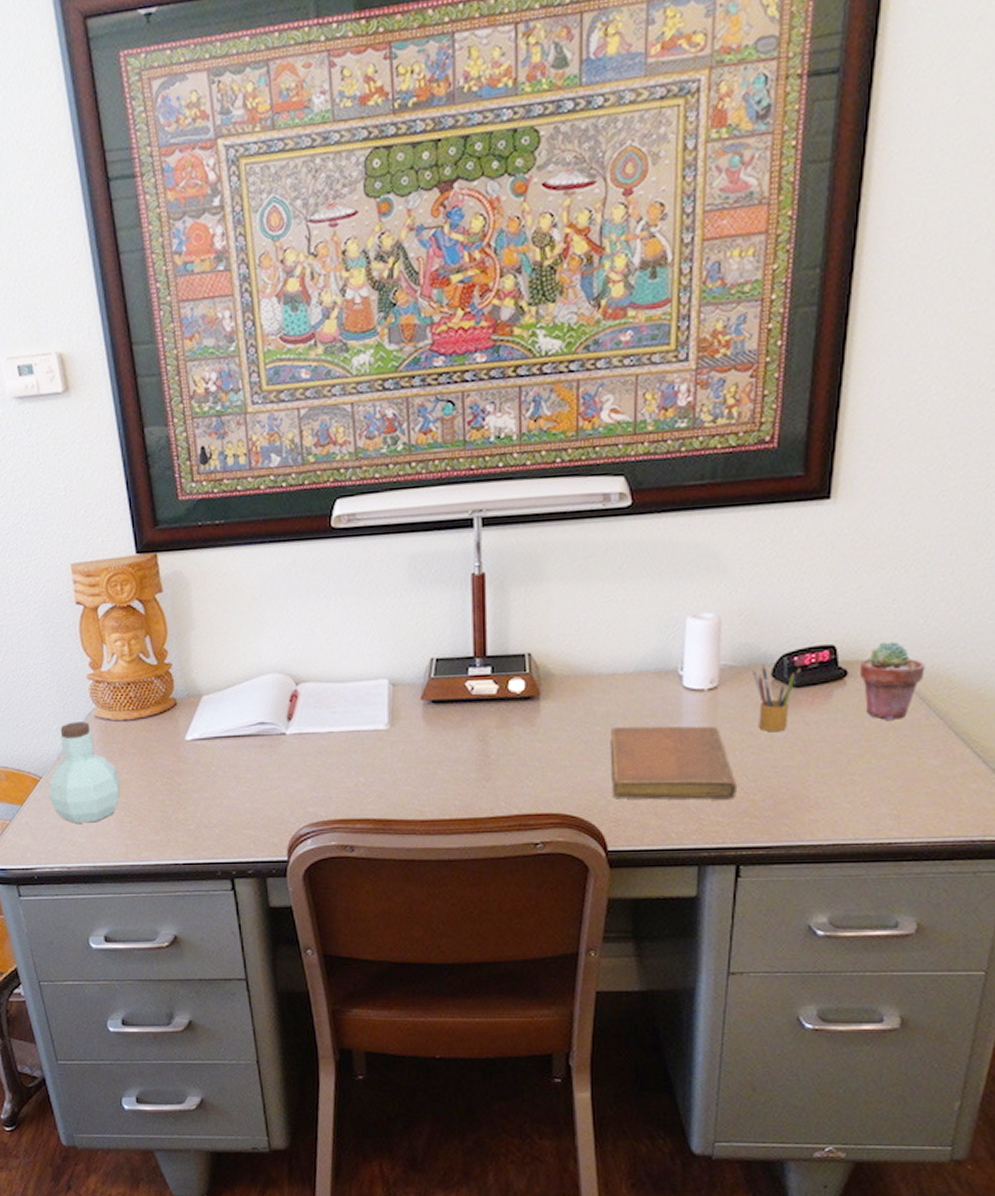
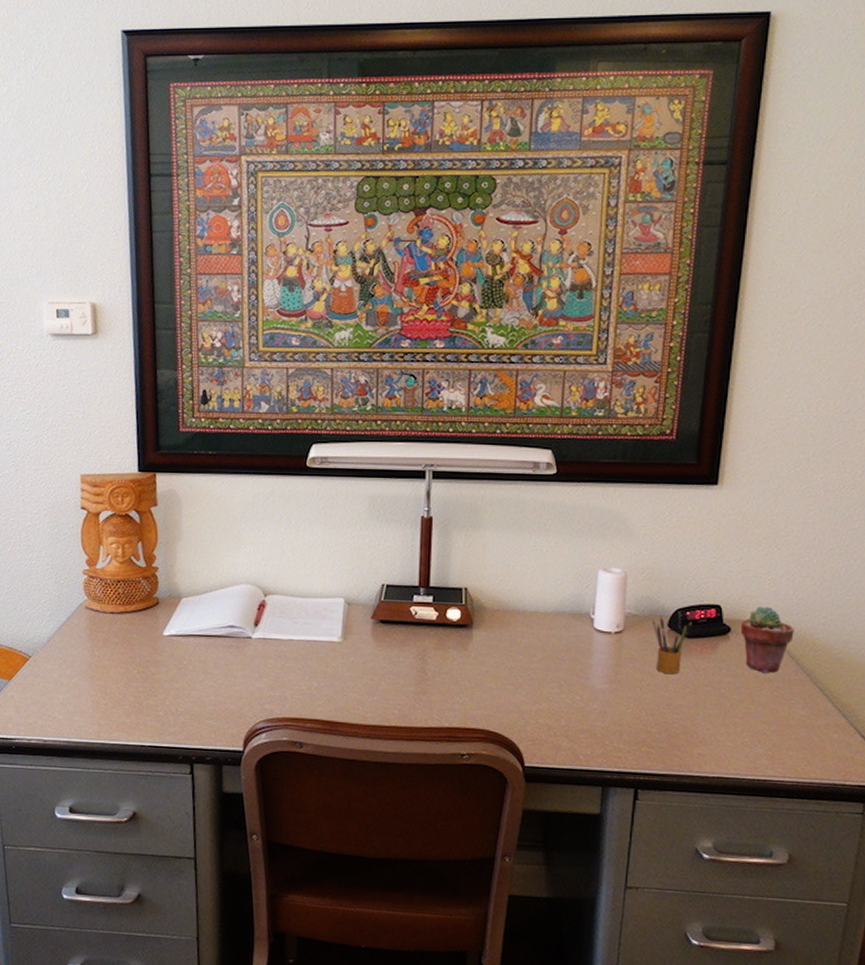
jar: present [48,721,121,823] -> none [35,610,101,701]
notebook: present [610,726,738,800] -> none [530,658,638,730]

